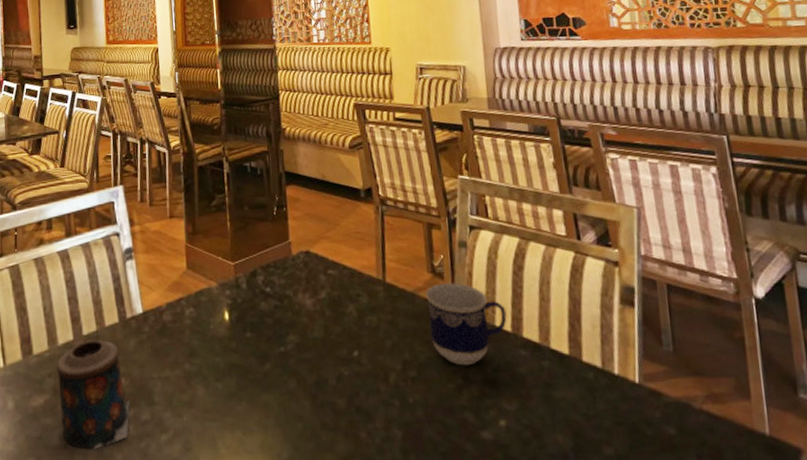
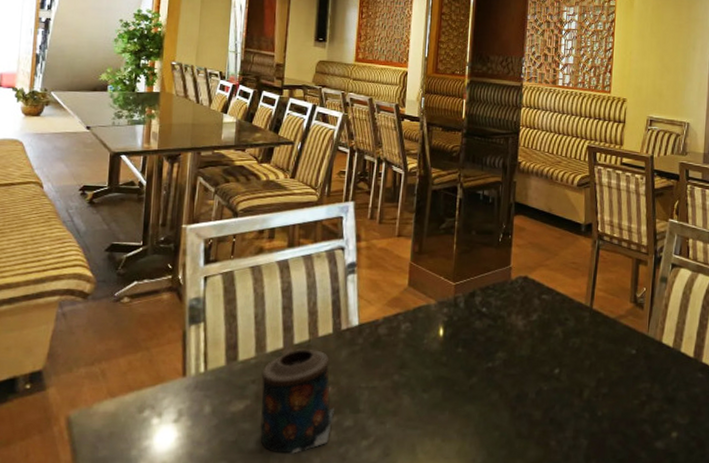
cup: present [425,283,507,366] -> none [624,312,692,385]

